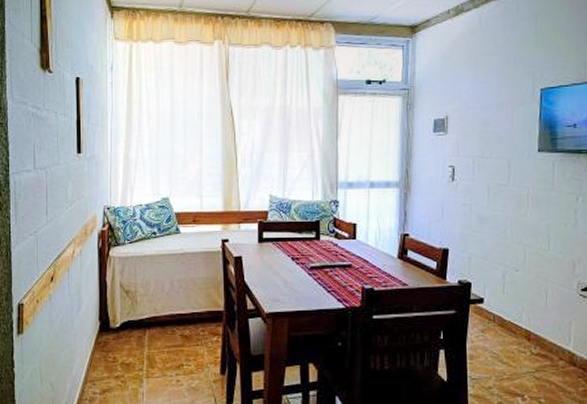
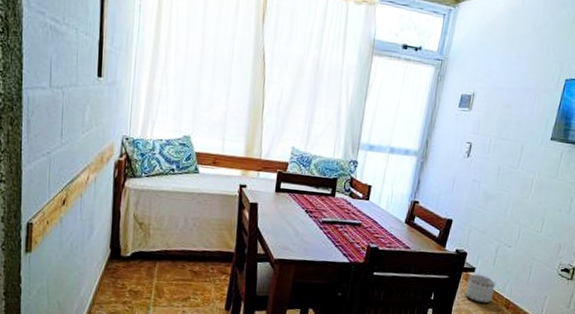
planter: none [477,304,510,337] -> present [465,273,496,304]

